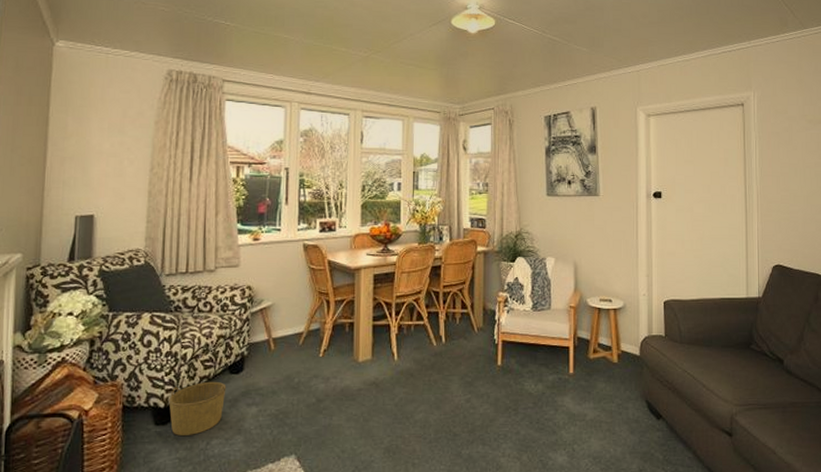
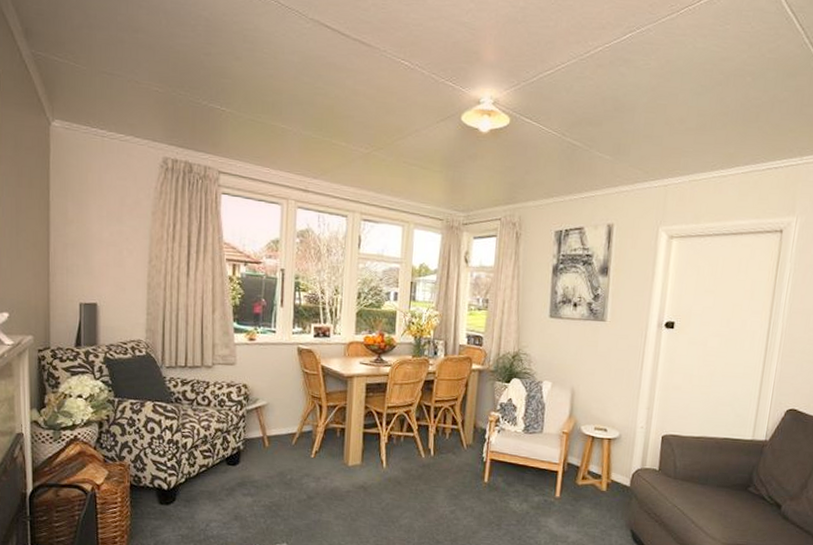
basket: present [169,381,227,437] -> none [171,470,224,517]

